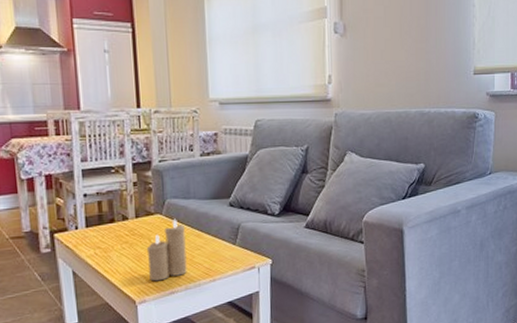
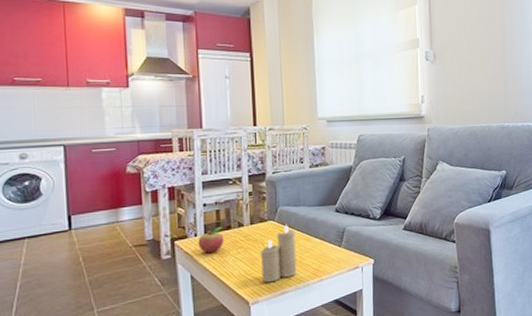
fruit: none [79,220,108,248] -> present [198,227,224,254]

